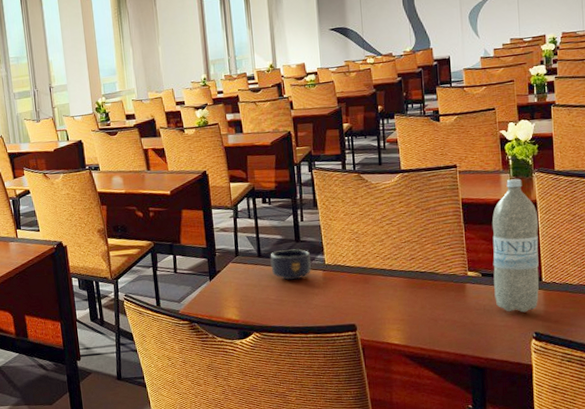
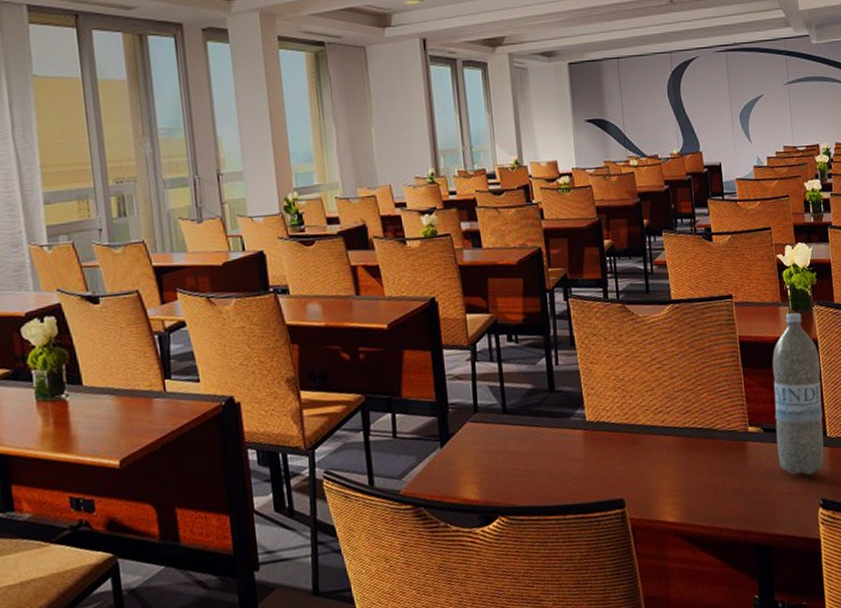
mug: present [270,249,312,280] -> none [518,402,570,444]

